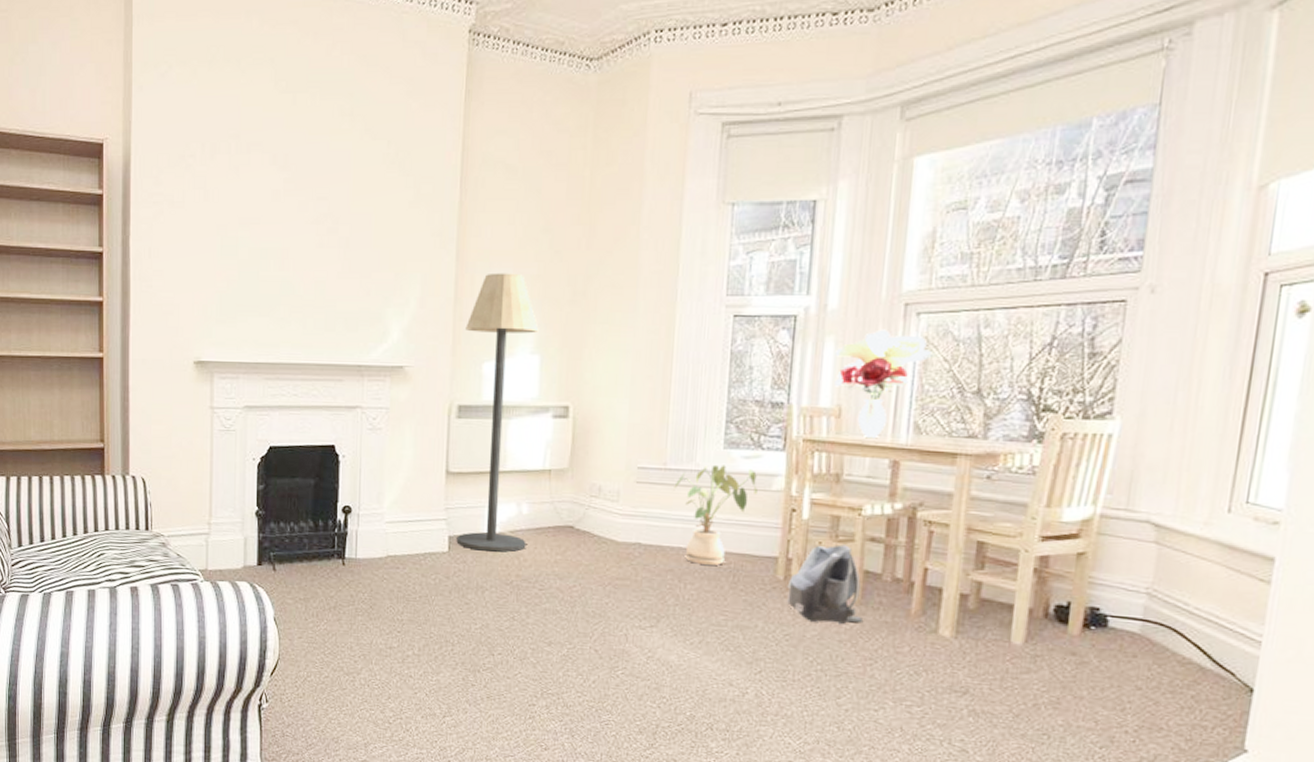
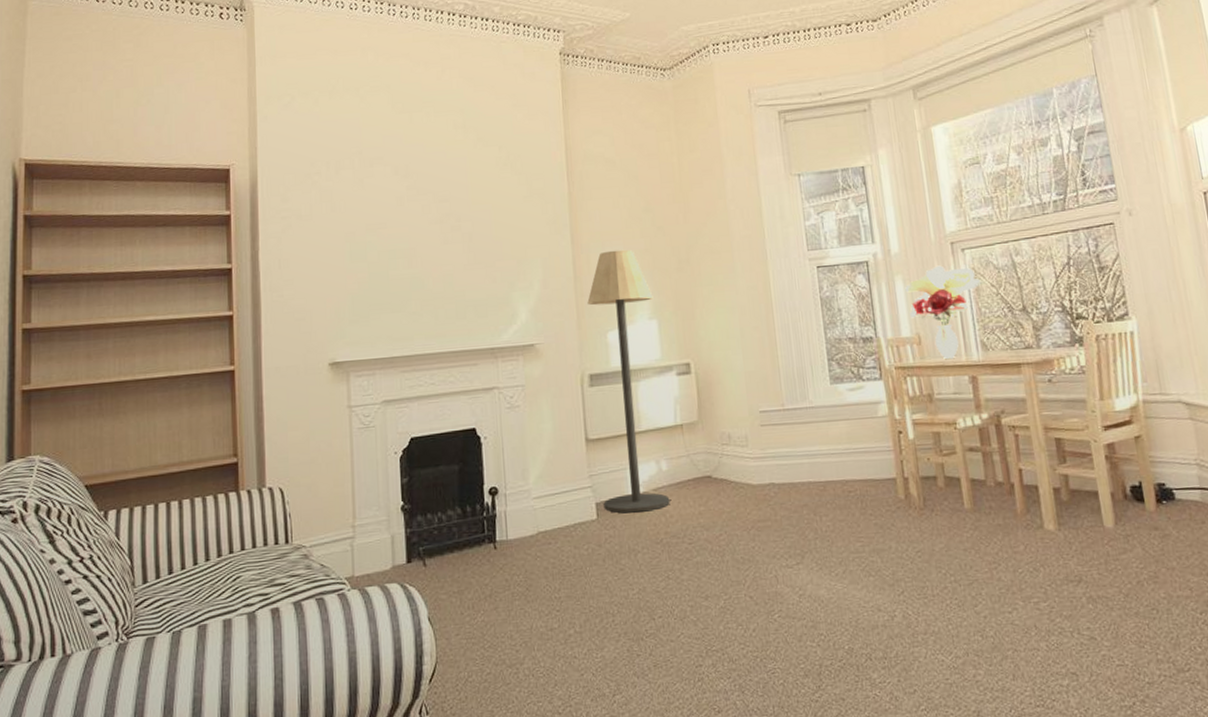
house plant: present [674,464,757,565] -> none [794,398,867,495]
backpack: present [787,544,864,624] -> none [909,458,981,535]

